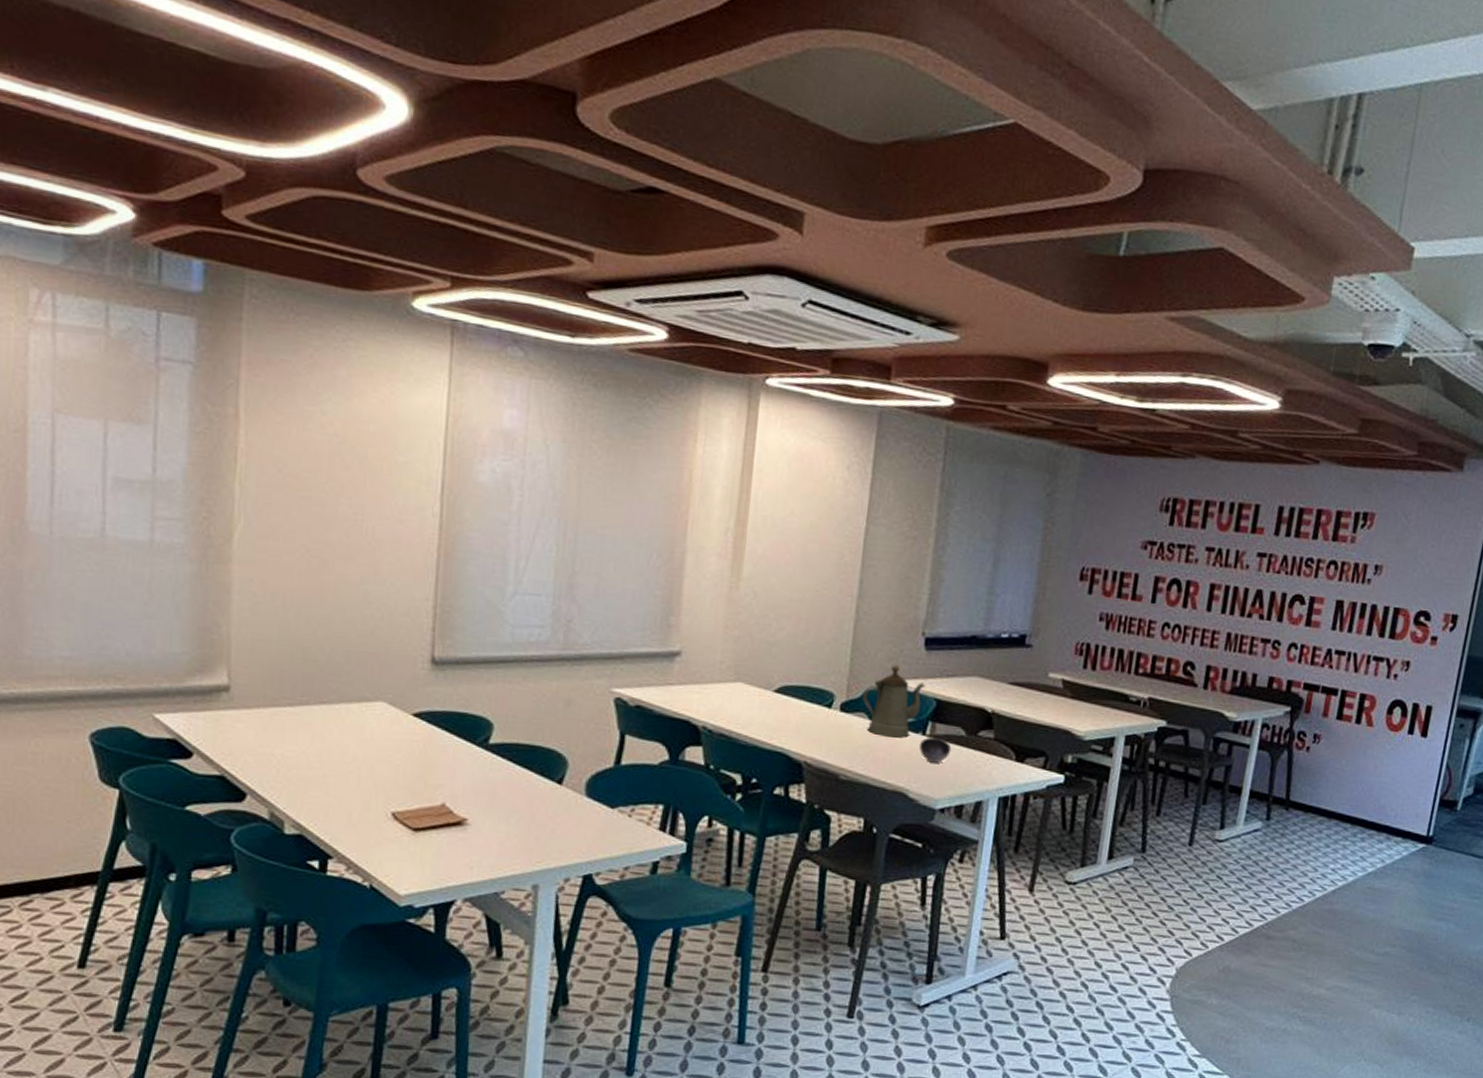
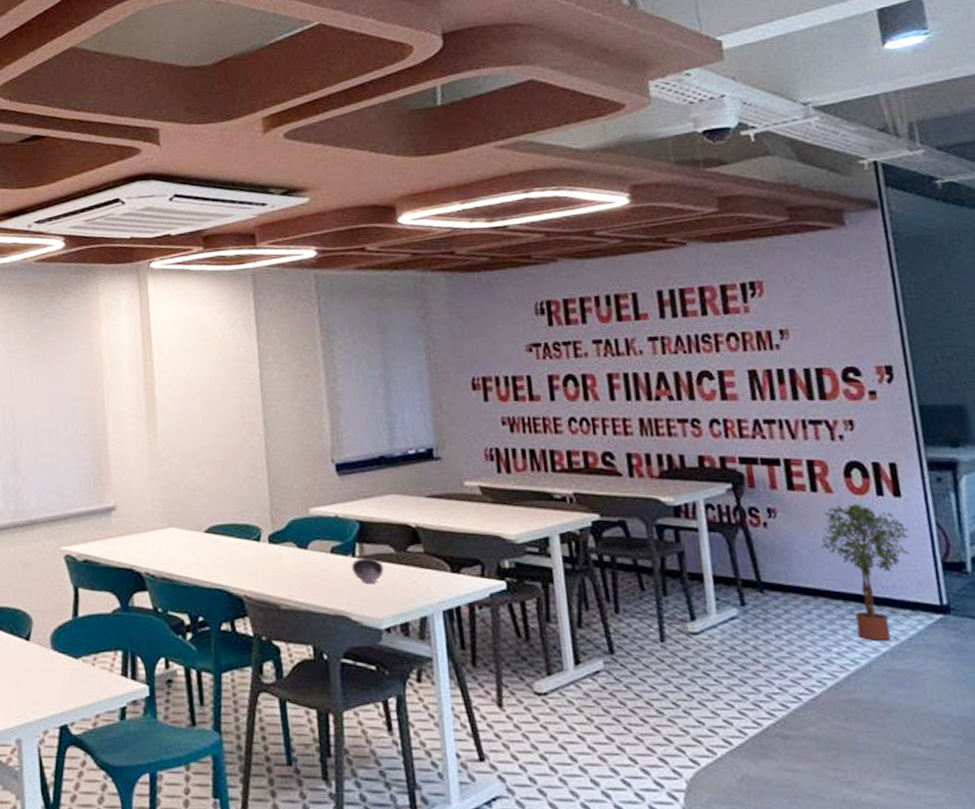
coffee pot: present [862,665,925,738] -> none [286,493,345,563]
potted tree: none [1348,738,1423,863] -> present [821,504,910,642]

